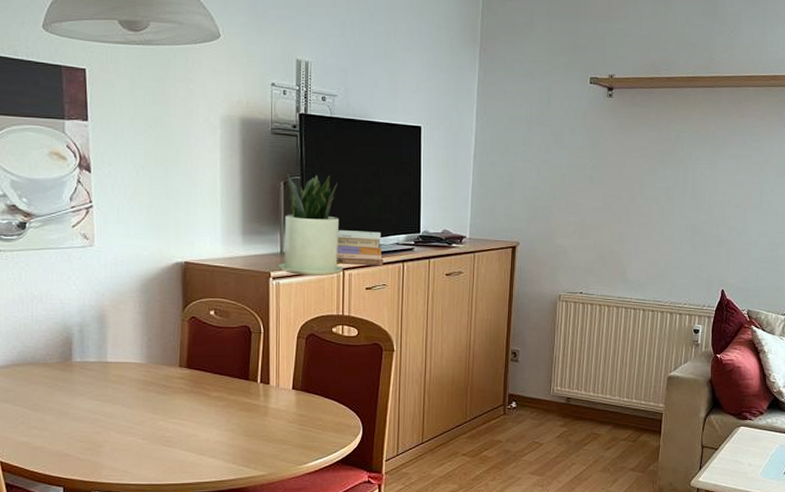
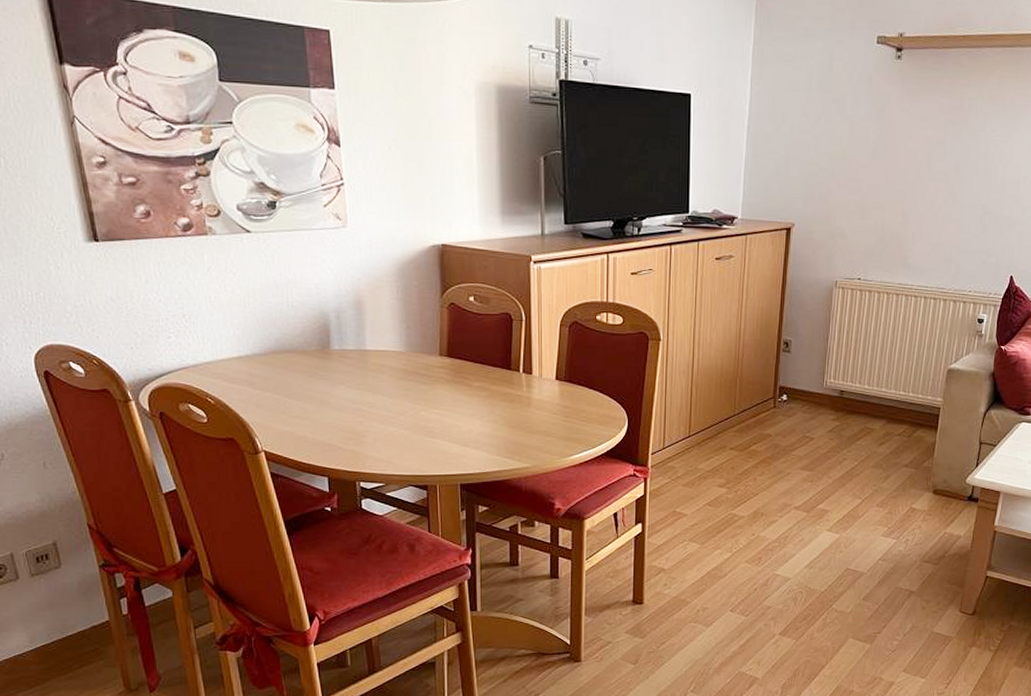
planter: present [278,174,344,277] -> none [539,148,608,260]
books: present [337,230,384,266] -> none [601,210,650,249]

